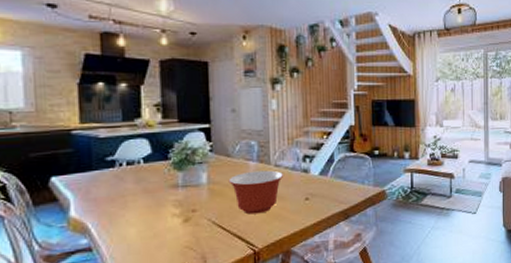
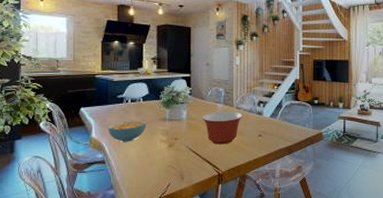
cereal bowl: none [95,189,151,220] -> present [109,120,147,142]

